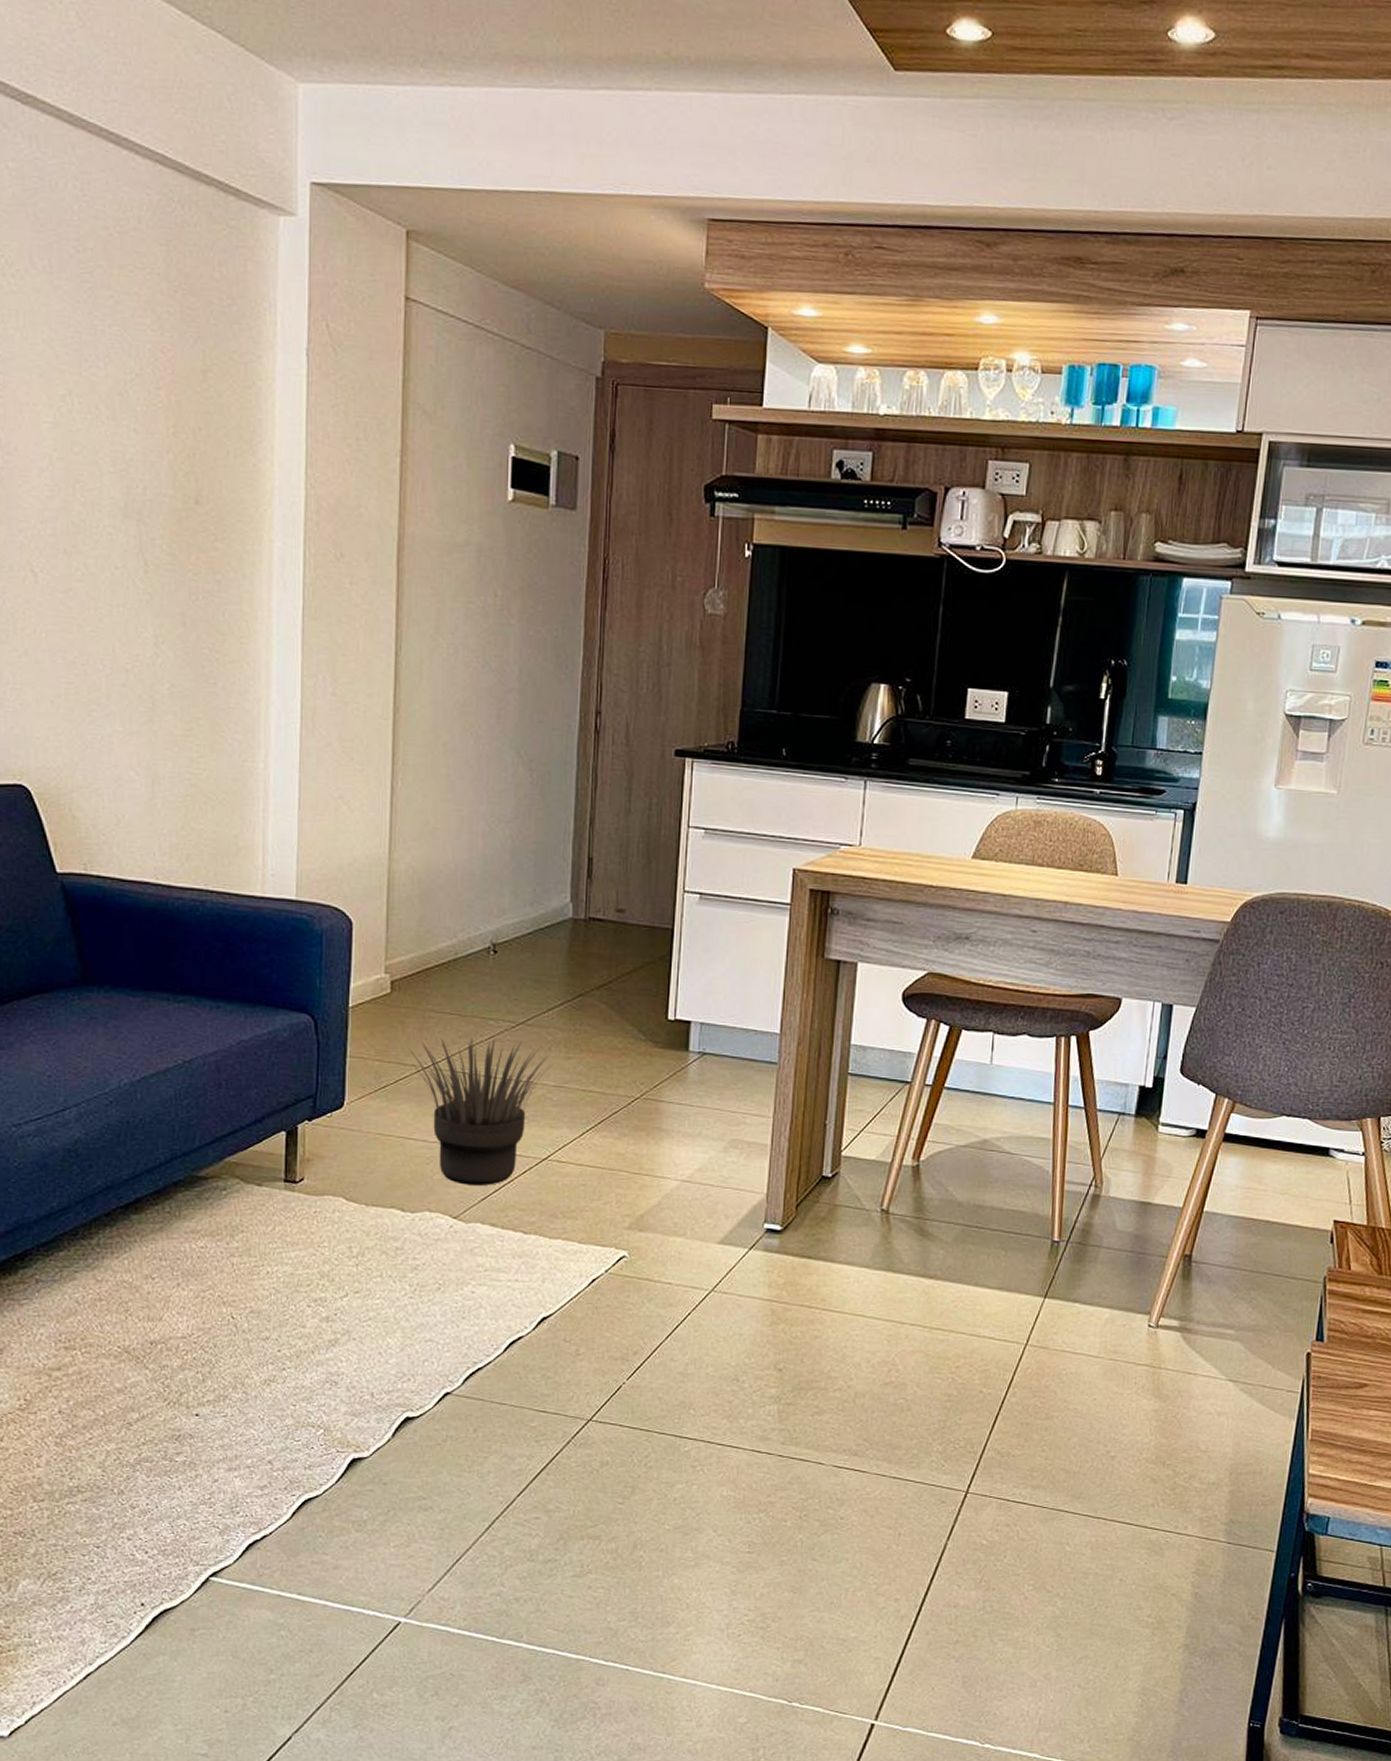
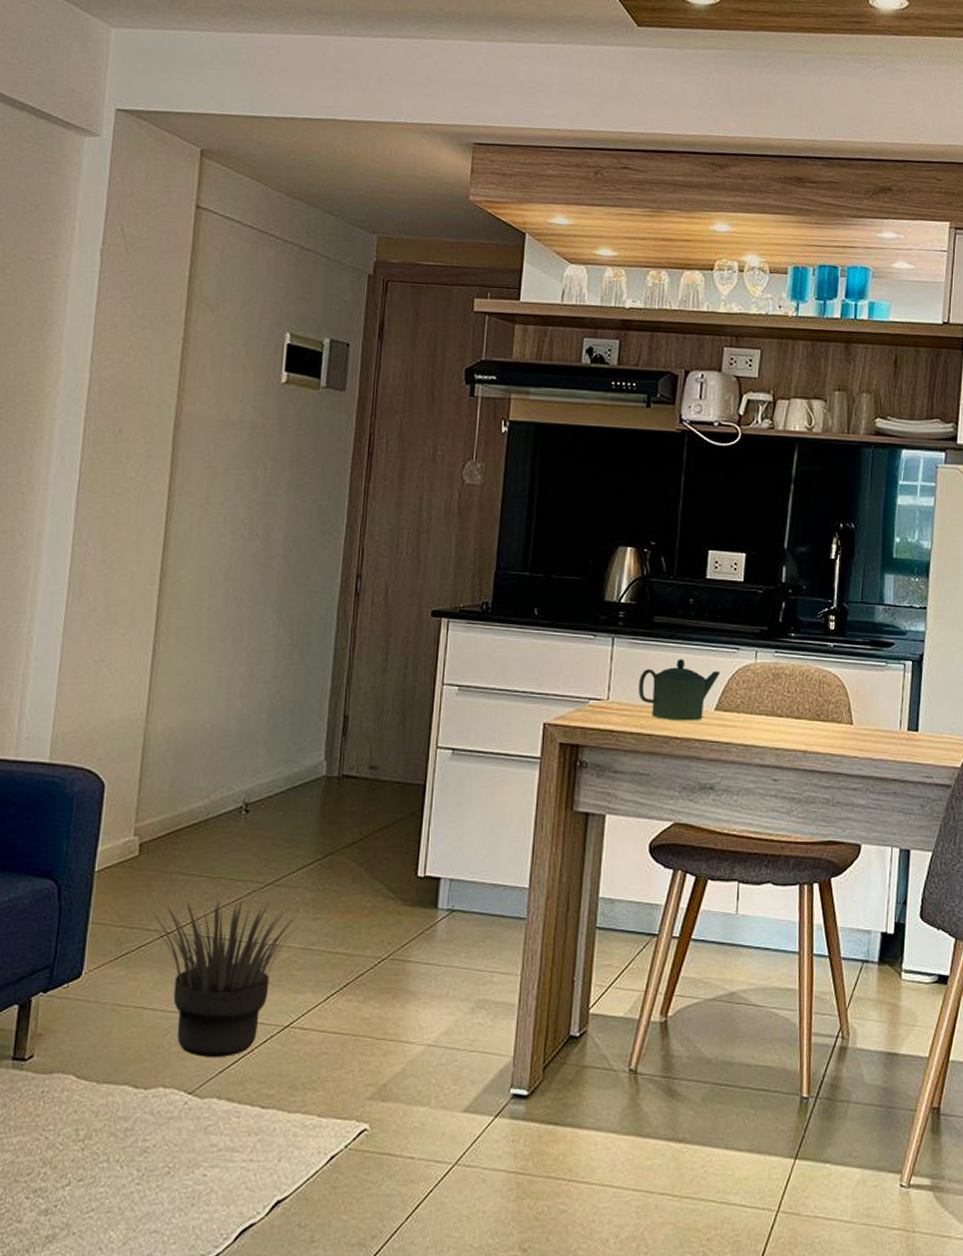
teapot: none [891,804,979,869] -> present [638,659,721,721]

